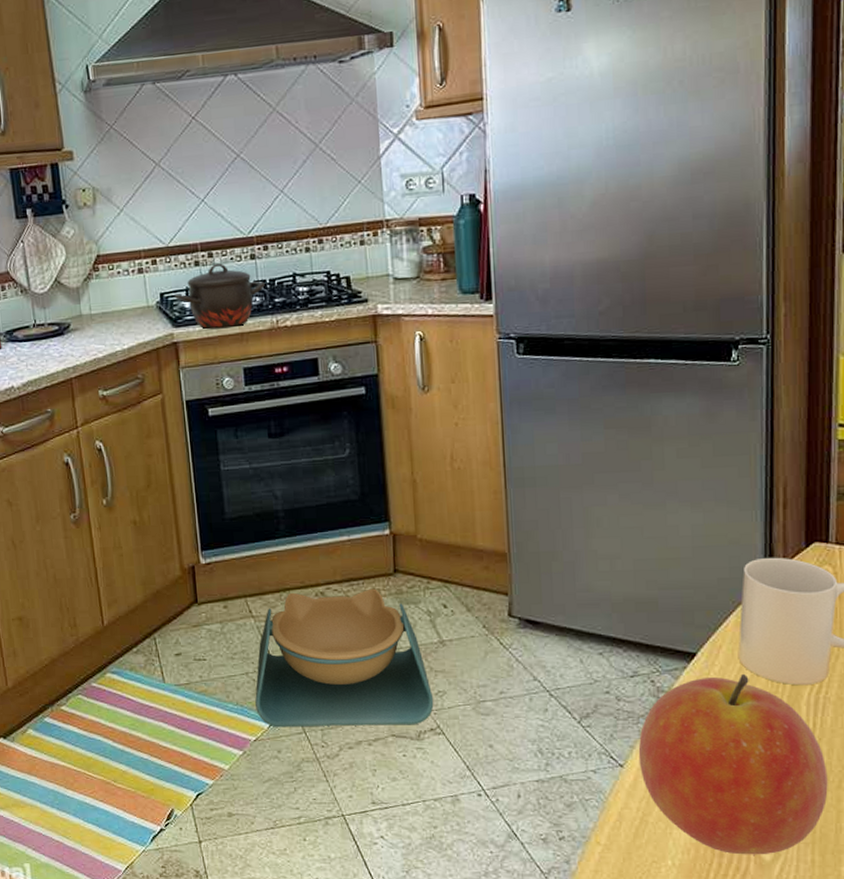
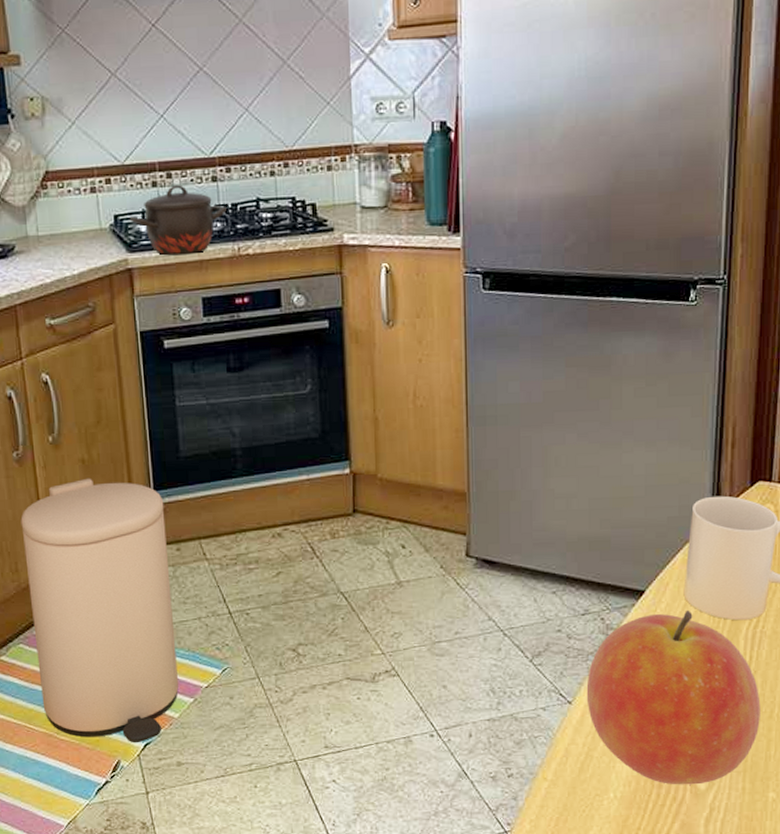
pedal bin: none [78,538,228,793] -> present [20,478,179,743]
pet bowl: present [255,588,434,728] -> none [207,529,390,673]

